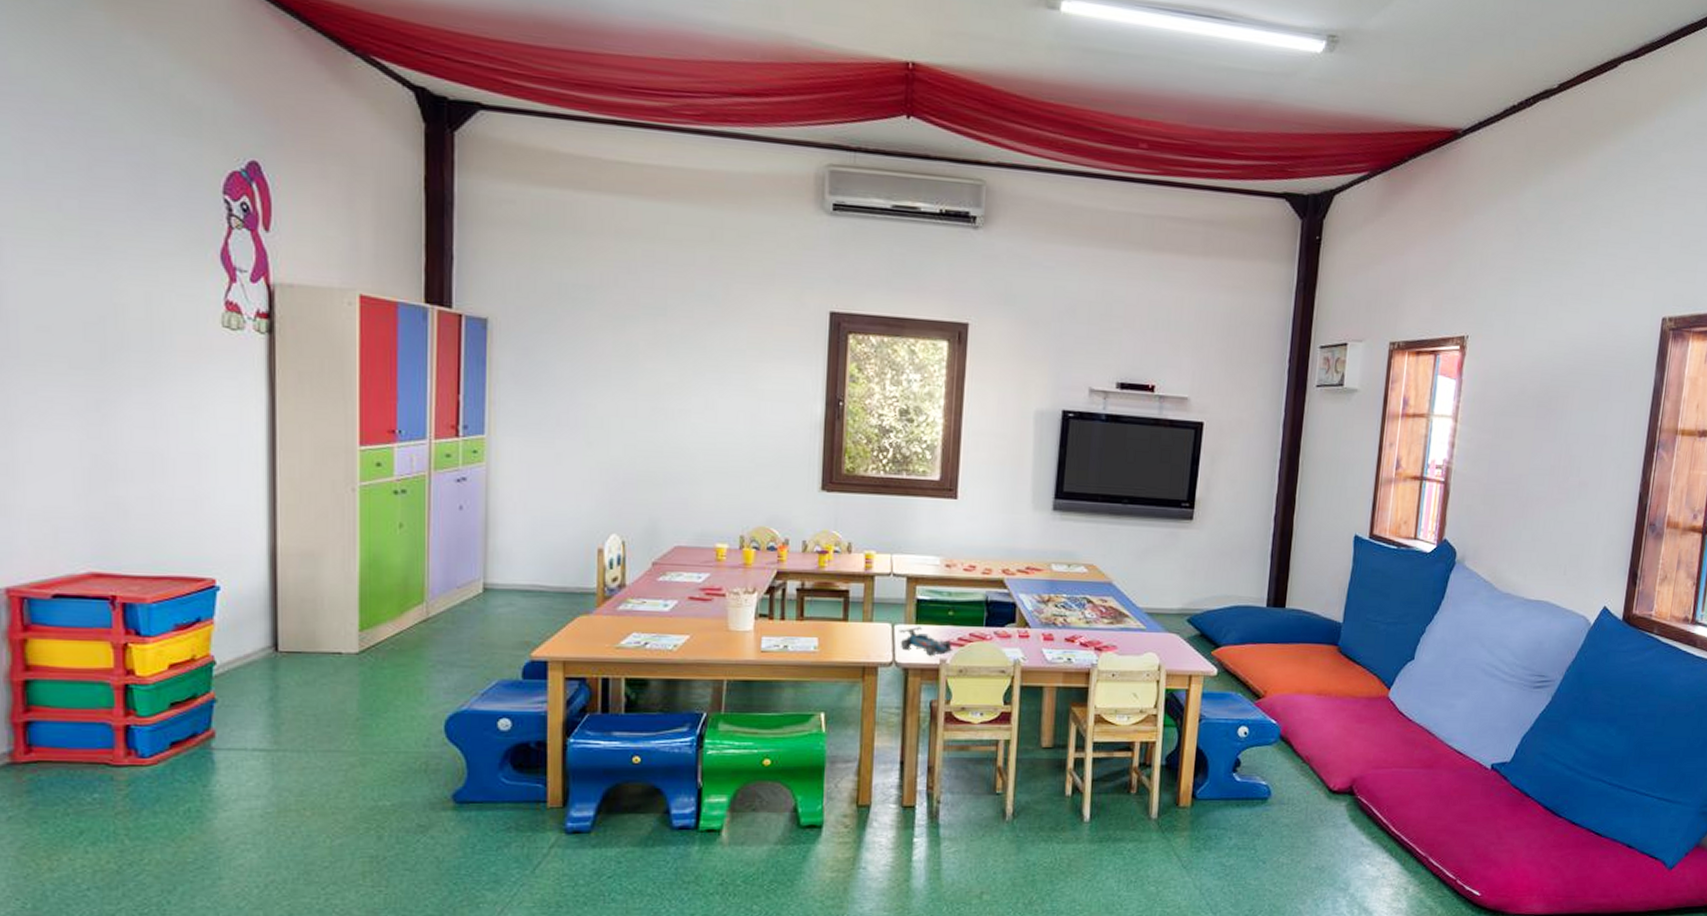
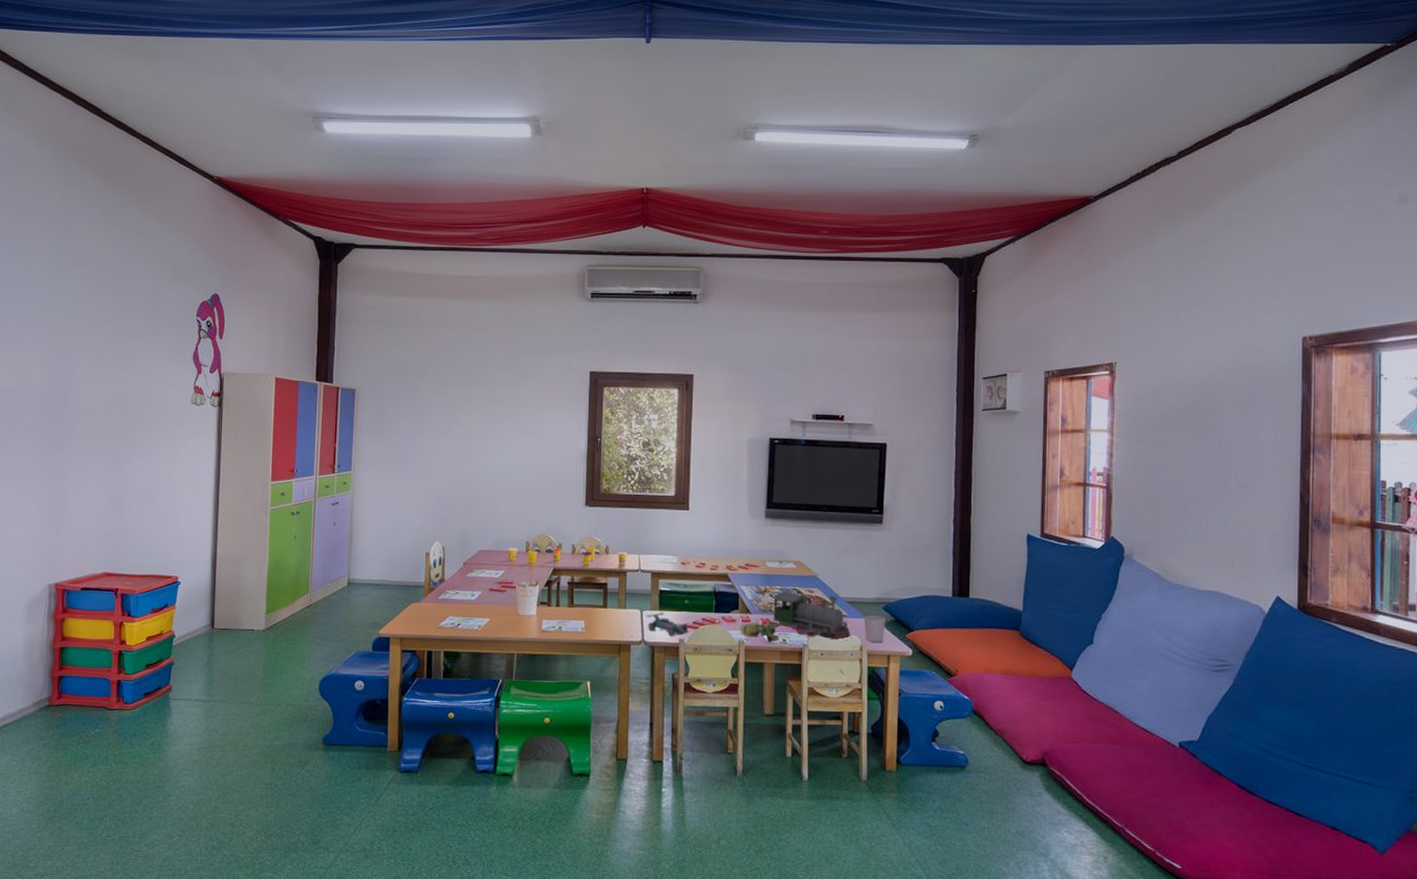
toy dinosaur: none [1016,636,1065,662] -> present [740,621,780,643]
toy train: none [1056,601,1150,659] -> present [772,591,852,641]
dixie cup: none [1164,629,1189,660] -> present [863,615,885,642]

